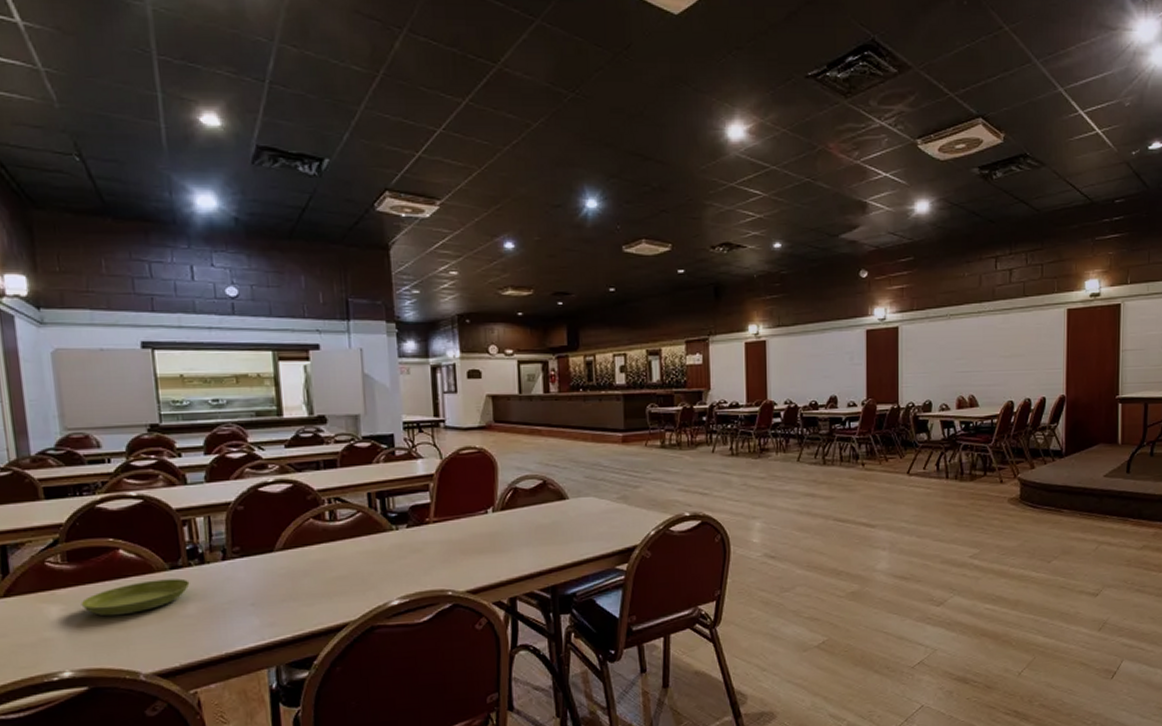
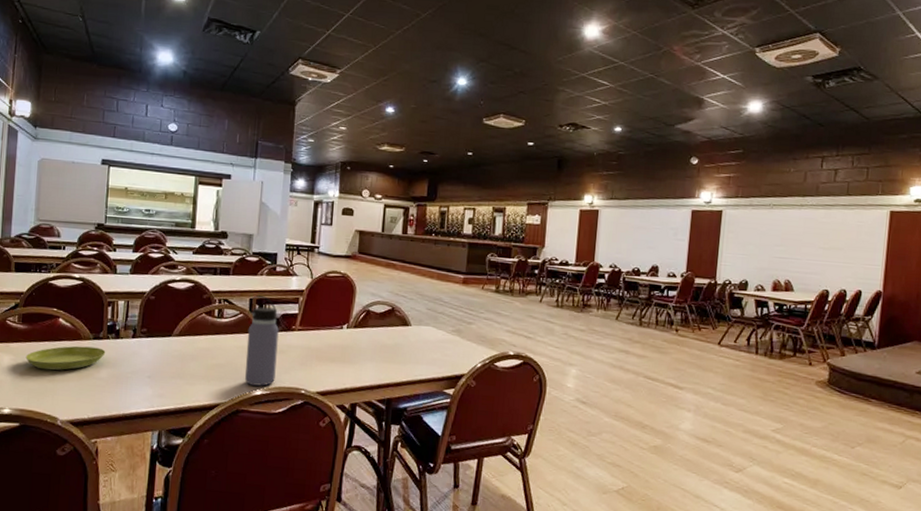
water bottle: none [366,487,414,595] -> present [244,295,279,386]

